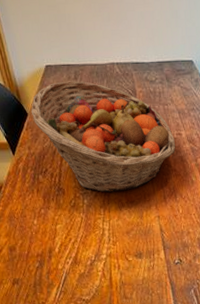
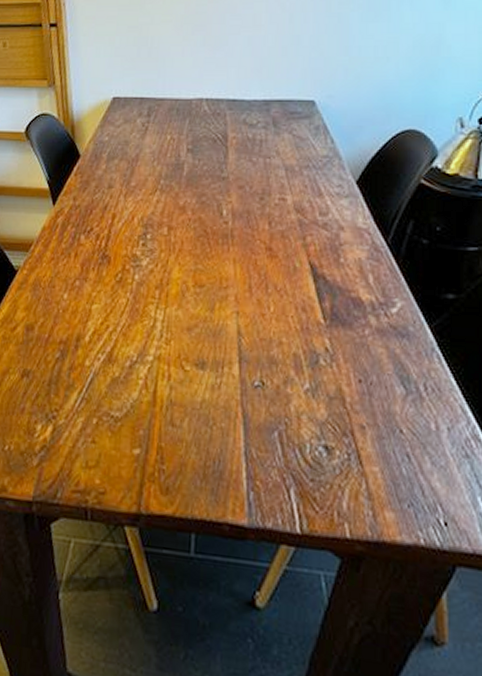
fruit basket: present [31,81,175,193] -> none [85,118,275,270]

